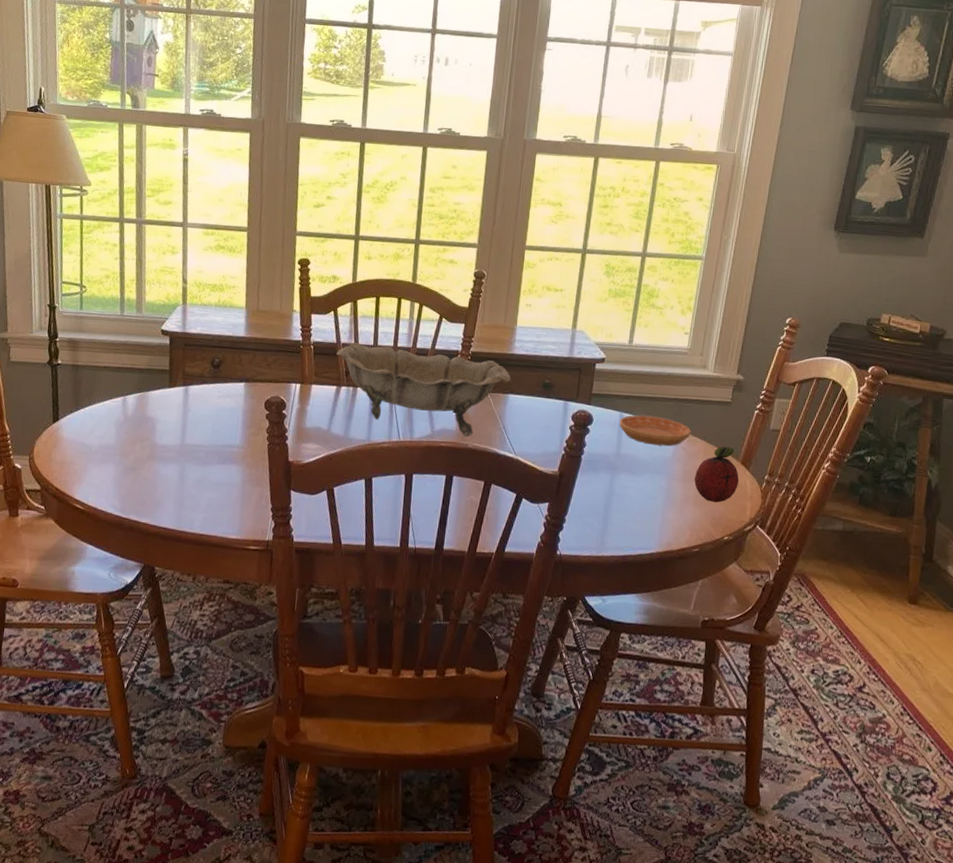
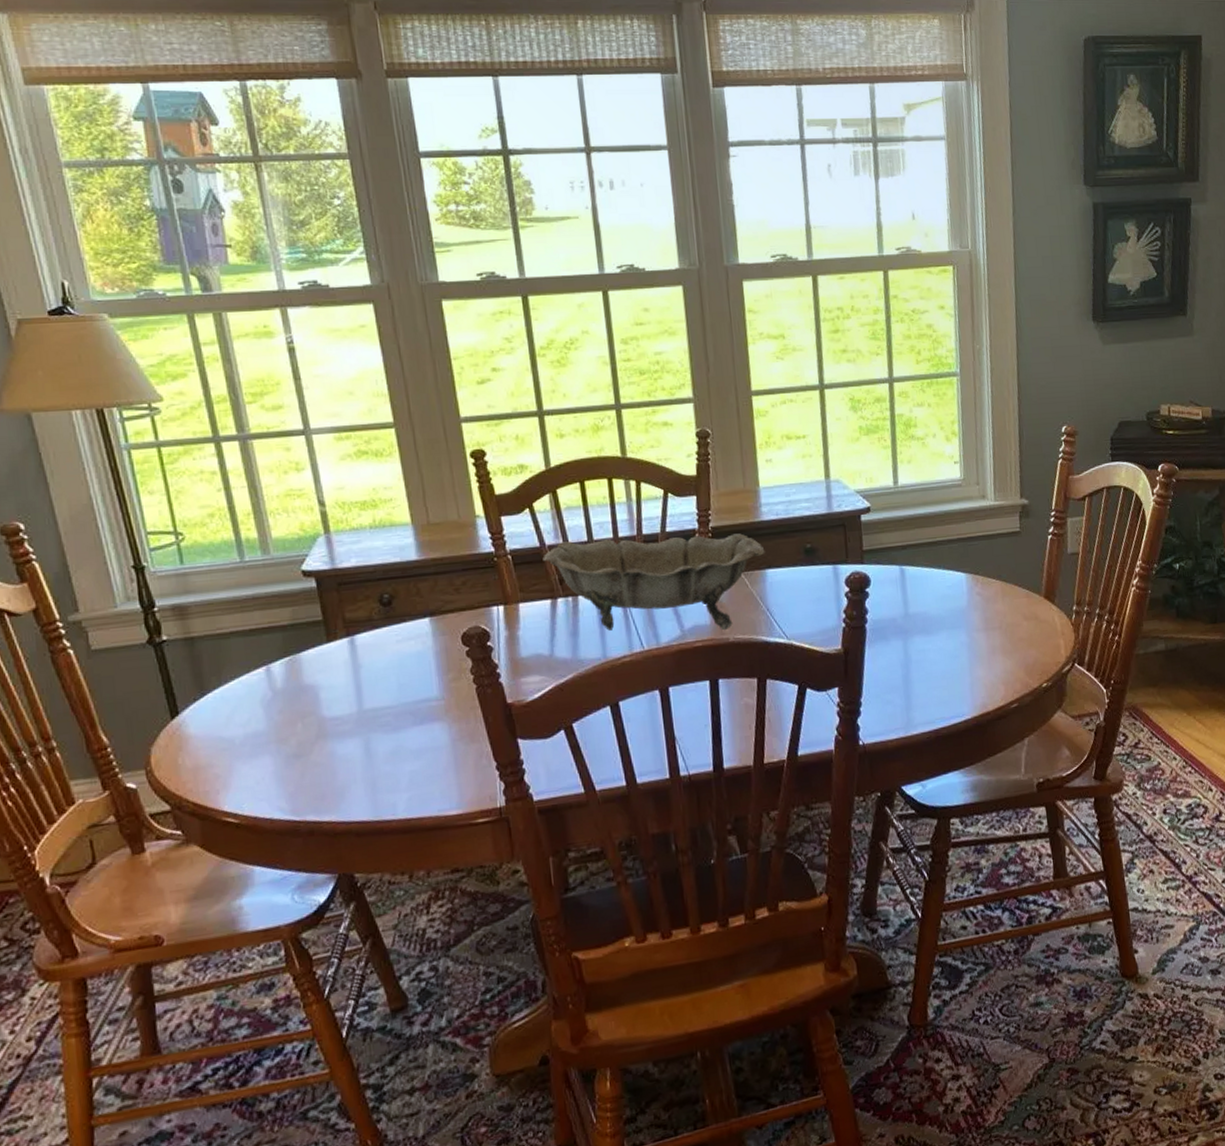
saucer: present [619,414,691,446] -> none [900,562,984,597]
fruit: present [694,446,739,503] -> none [996,581,1046,648]

